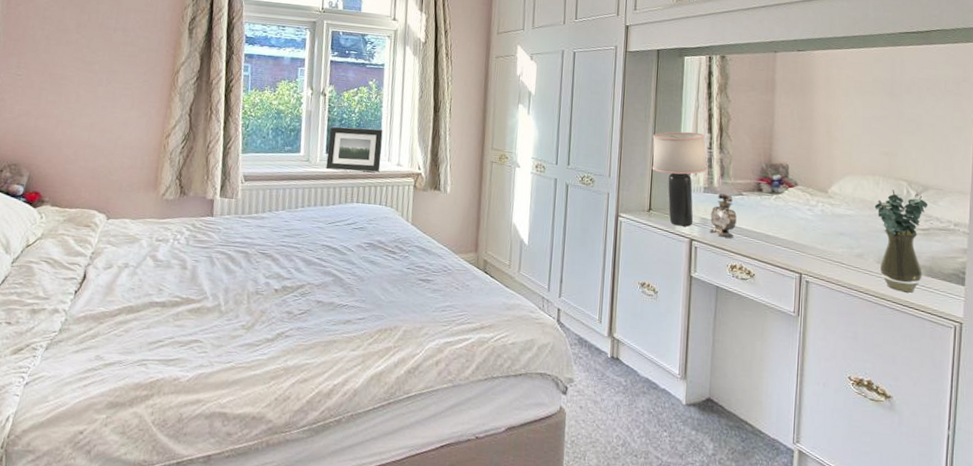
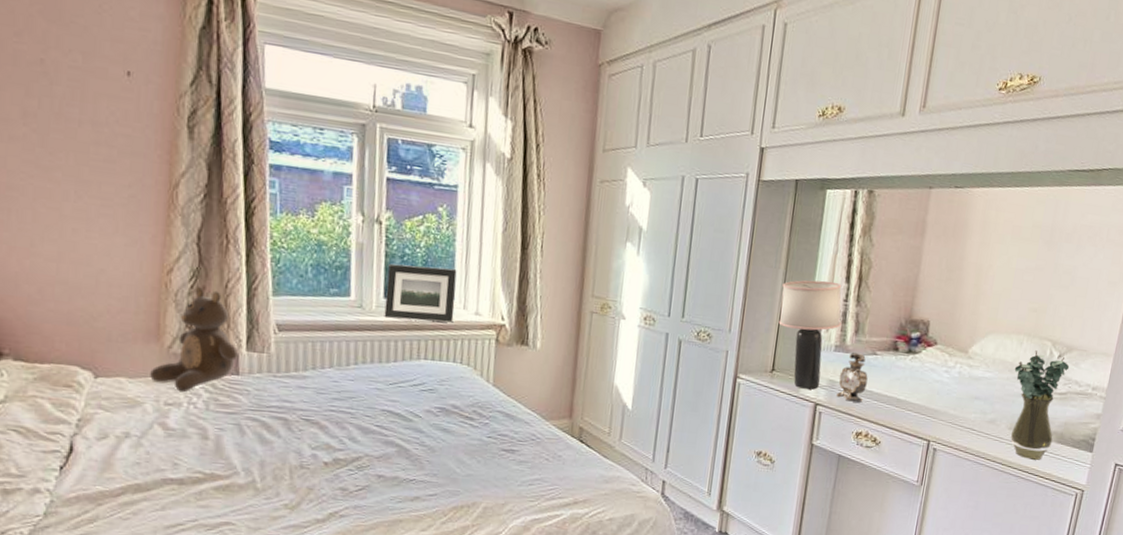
teddy bear: none [147,146,214,230] -> present [150,285,238,392]

